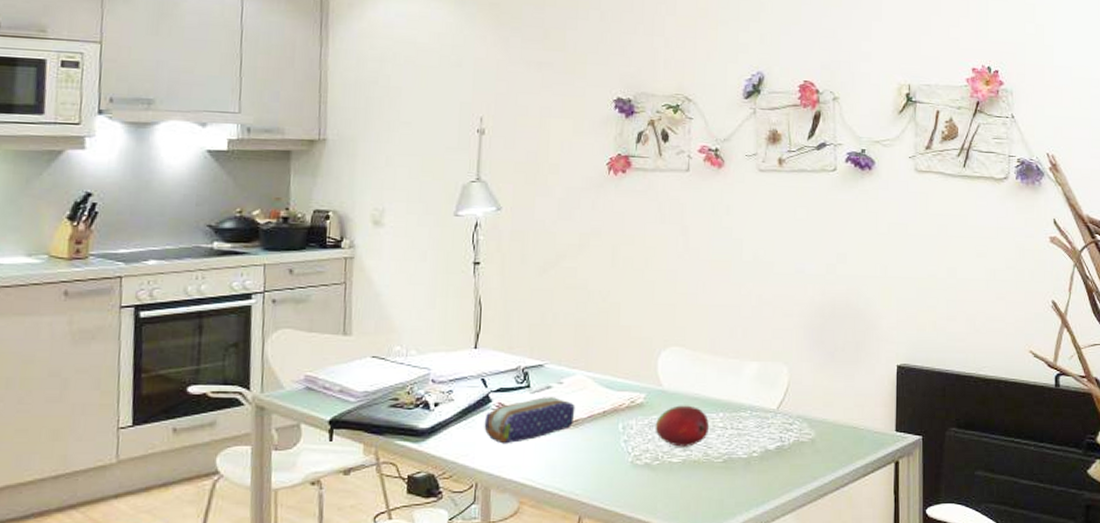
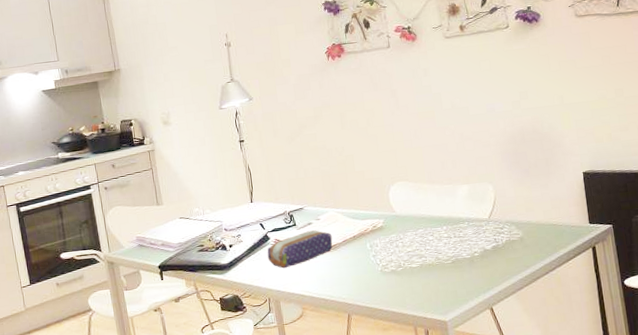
fruit: present [655,405,709,447] -> none [394,223,437,256]

